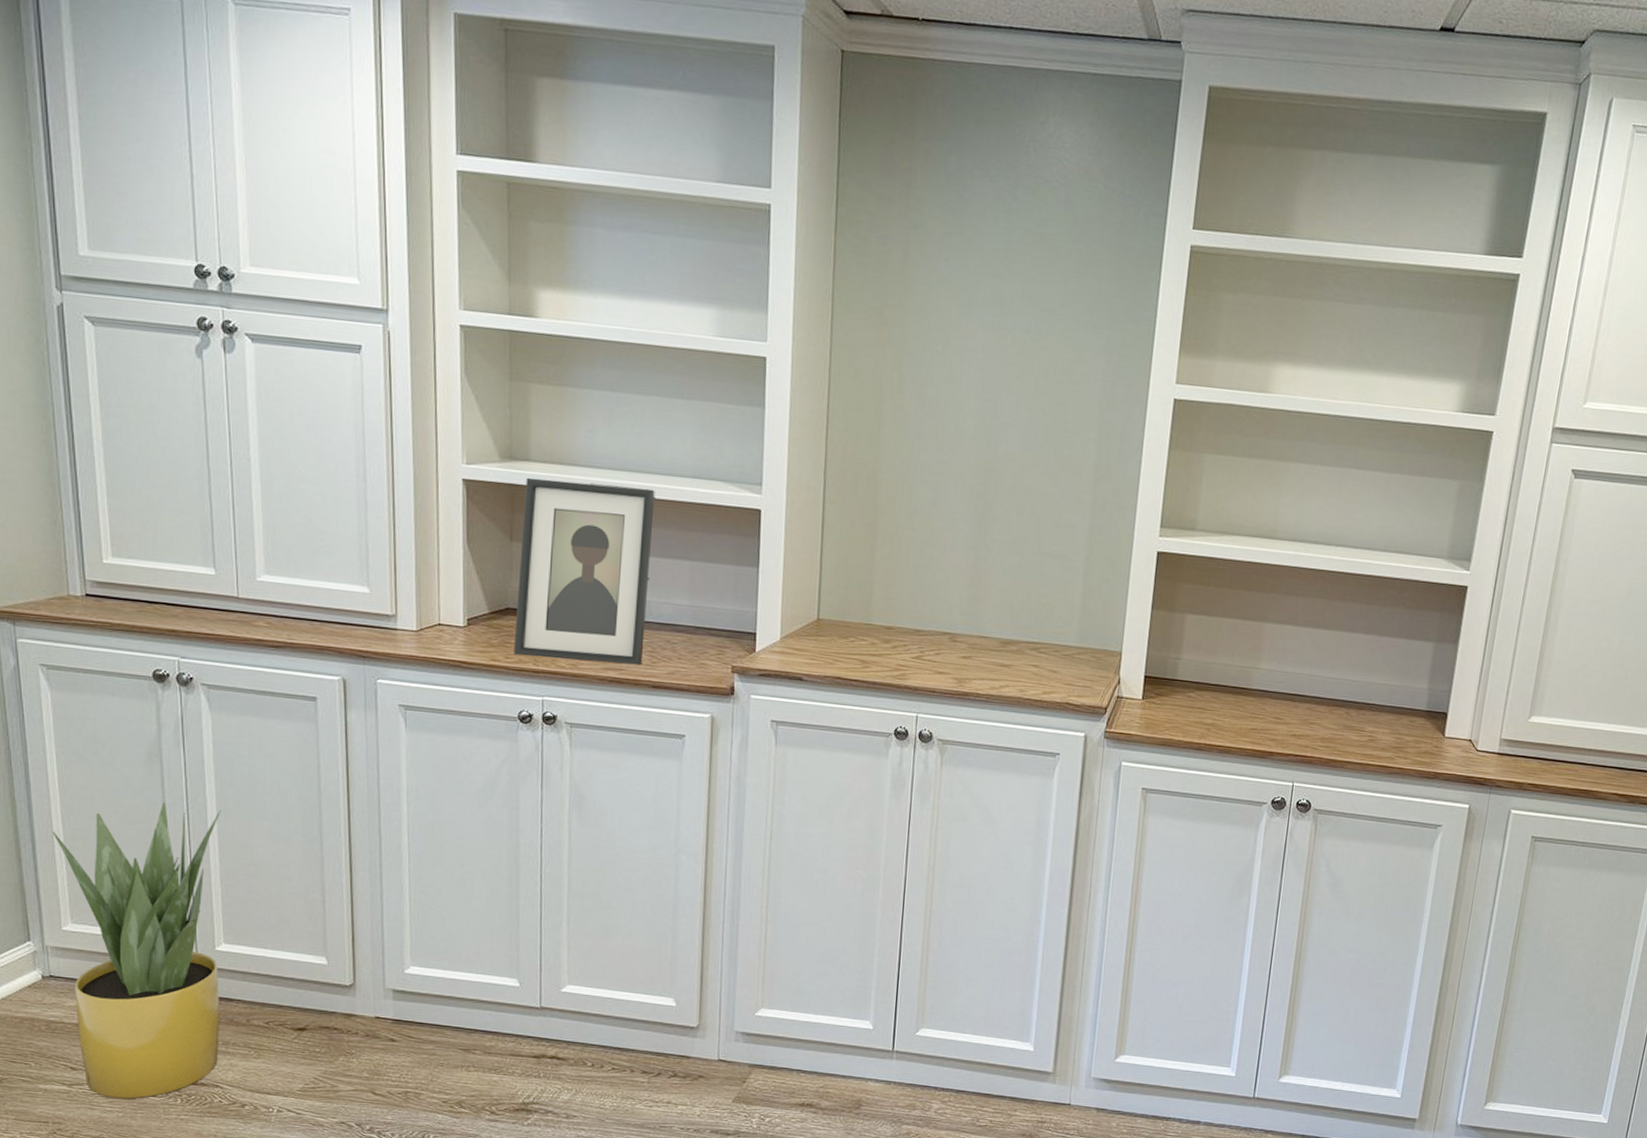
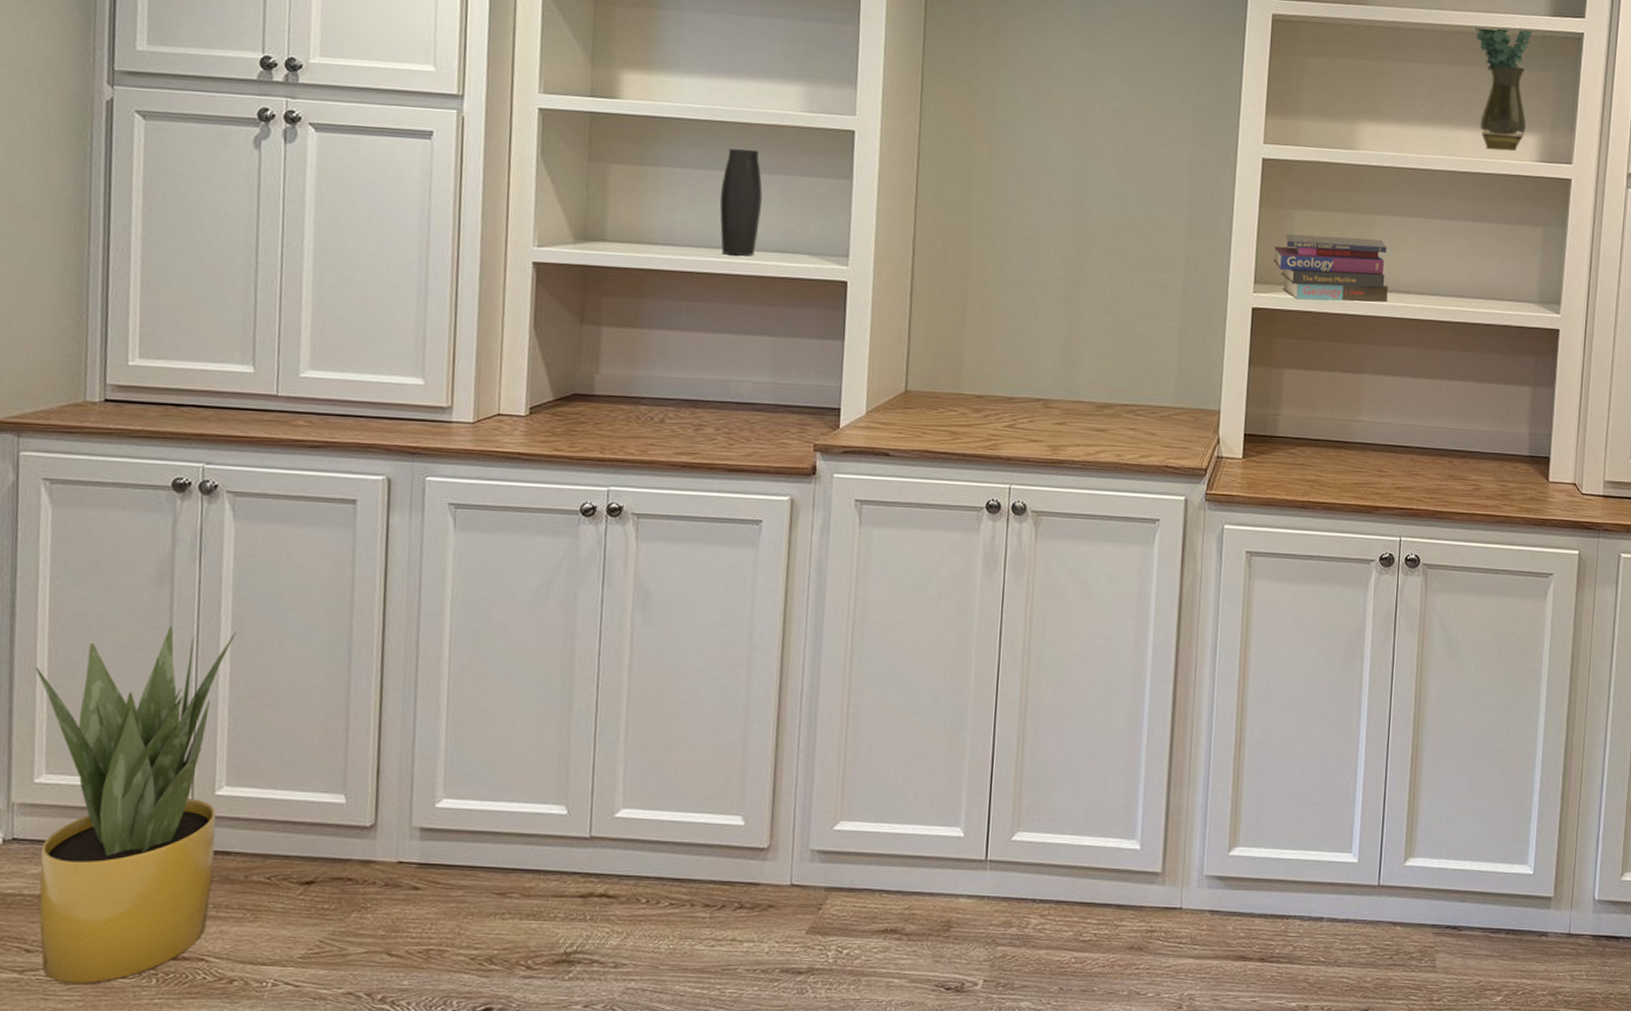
picture frame: present [514,477,656,666] -> none [579,258,738,448]
vase: none [636,372,678,481] -> present [719,149,762,256]
books: none [1180,478,1297,552] -> present [1273,234,1388,303]
vase: none [1401,264,1464,401] -> present [1475,26,1531,152]

